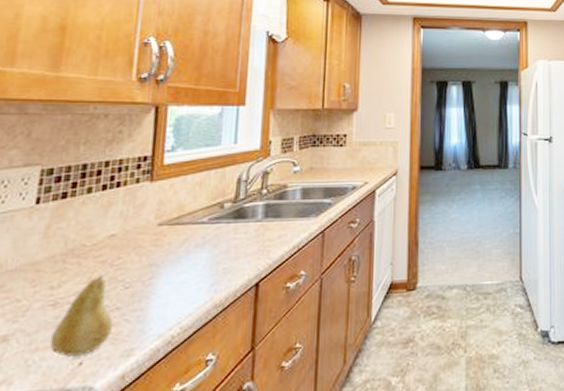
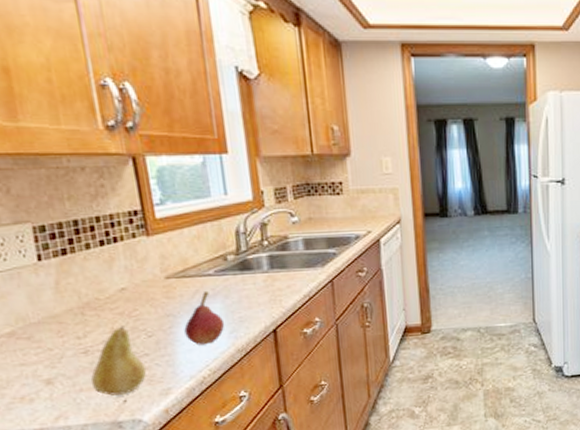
fruit: none [163,239,208,299] -> present [184,290,225,345]

